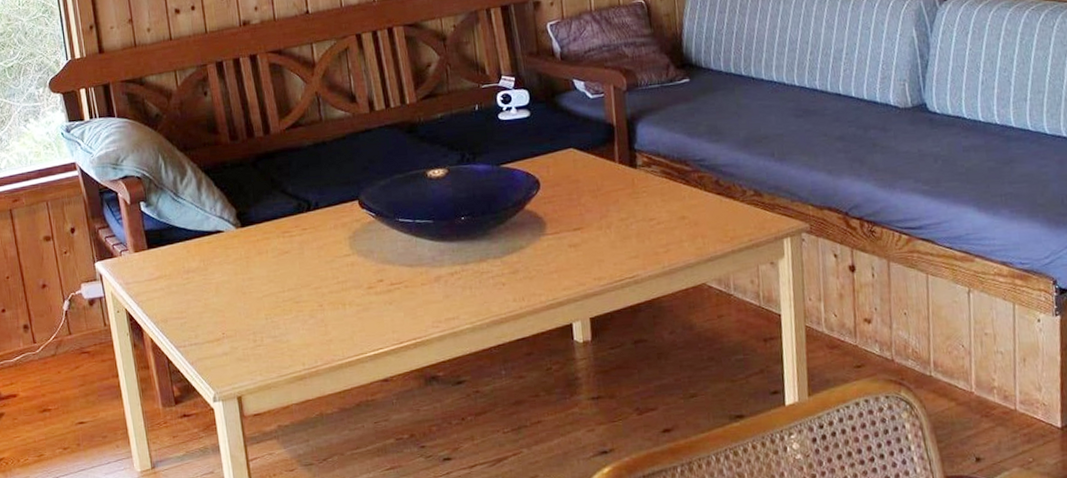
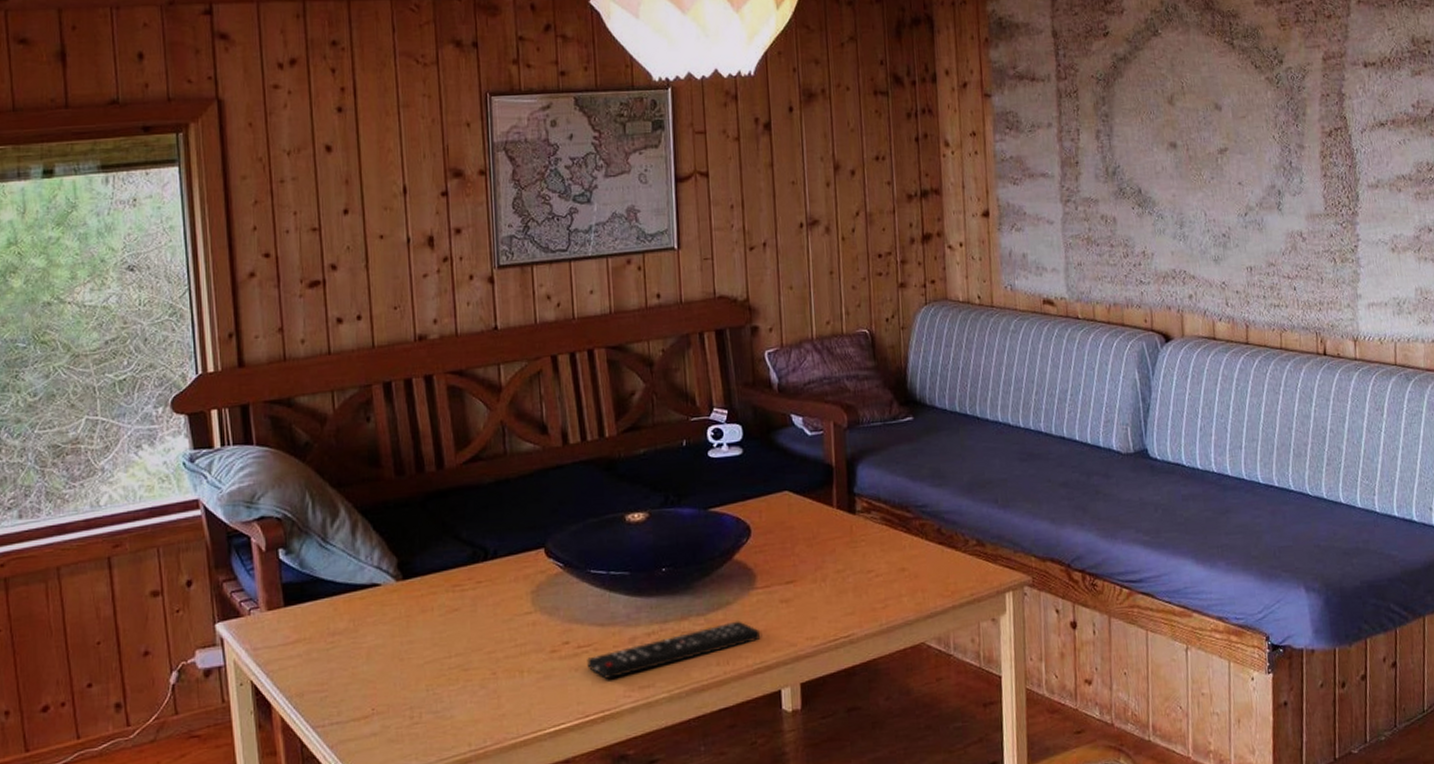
remote control: none [399,263,551,312] -> present [587,621,760,680]

